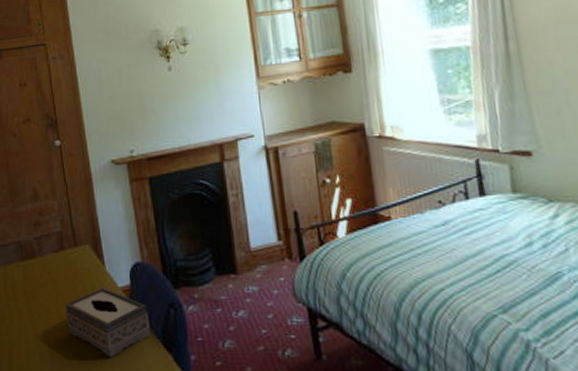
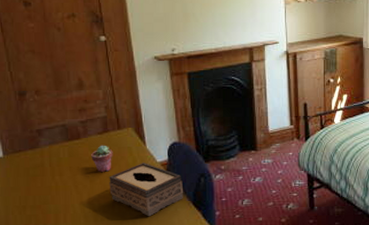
potted succulent: none [46,265,70,298] -> present [91,145,113,172]

